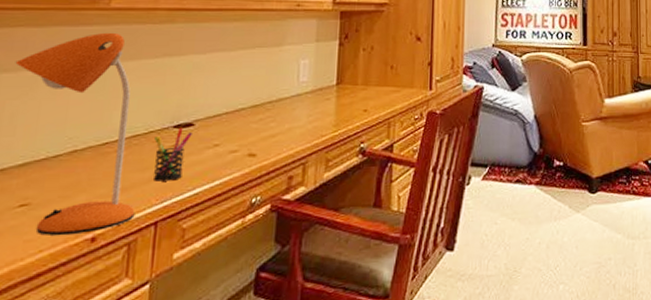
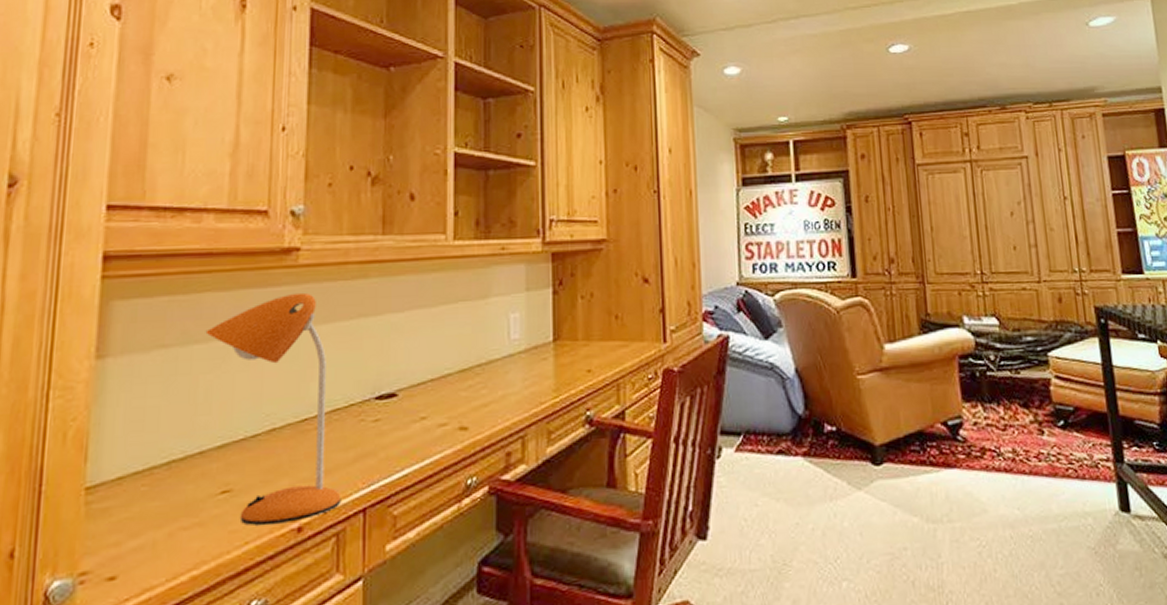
pen holder: present [154,127,193,182] -> none [356,398,396,462]

